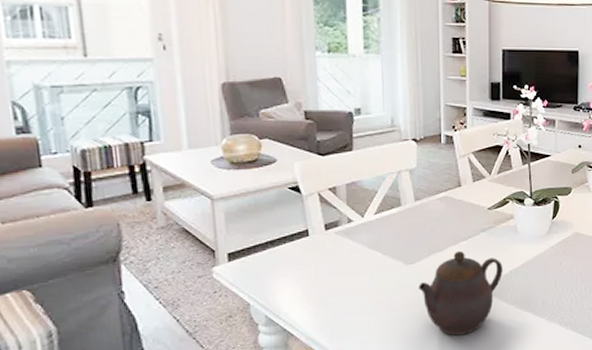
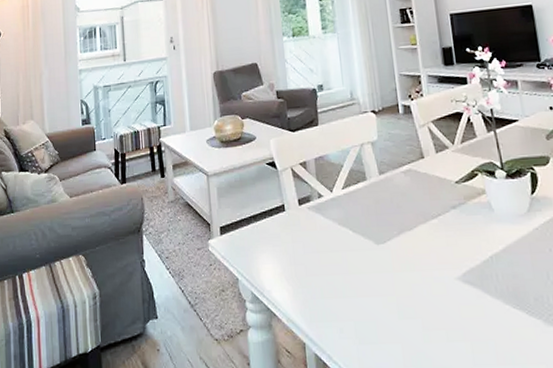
teapot: present [419,250,503,336] -> none [391,230,482,332]

